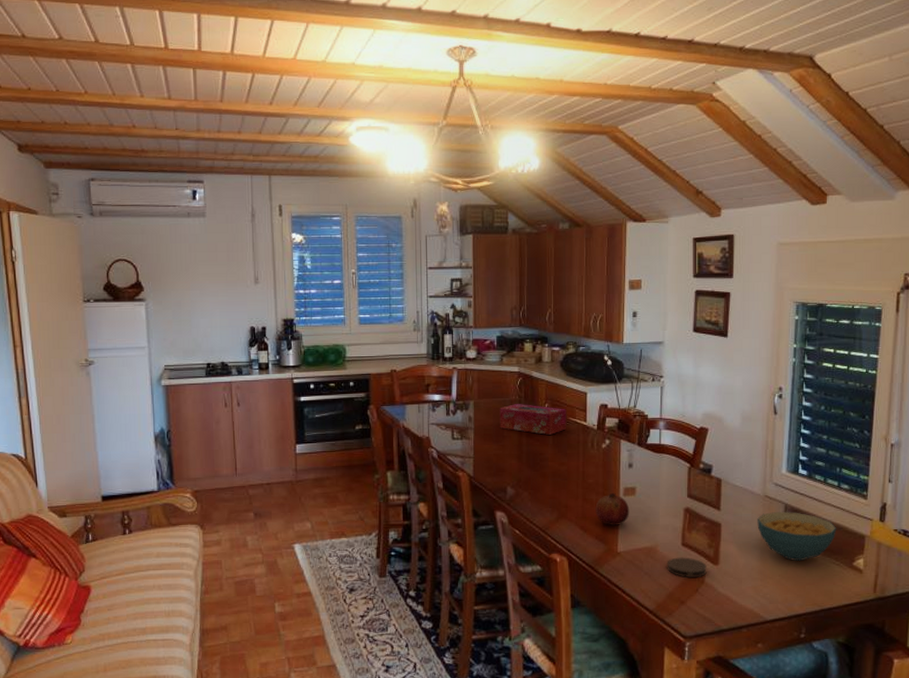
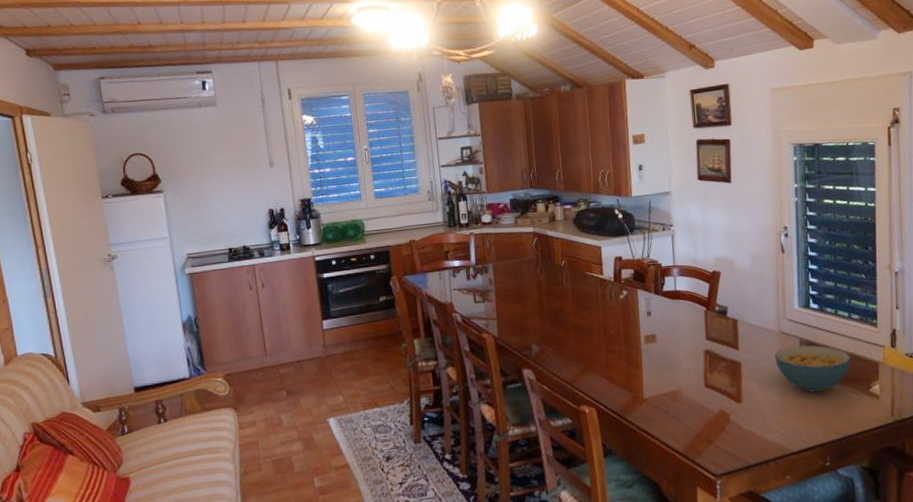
tissue box: present [500,404,567,435] -> none [518,262,585,291]
fruit: present [595,492,630,525] -> none [618,341,652,373]
coaster: present [667,557,707,577] -> none [692,397,731,418]

